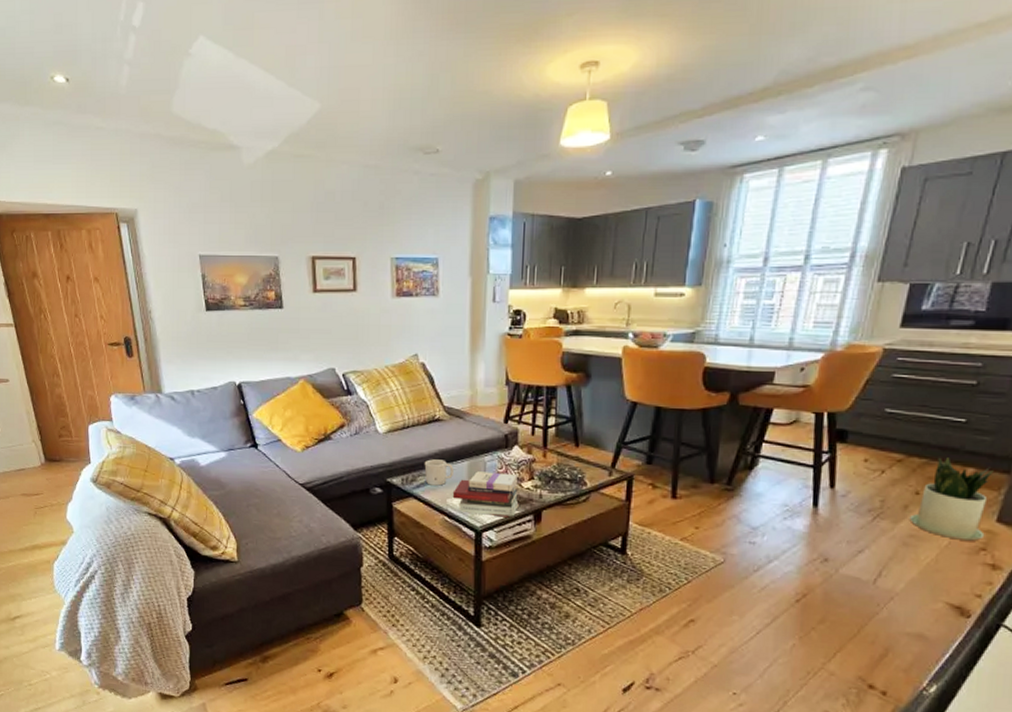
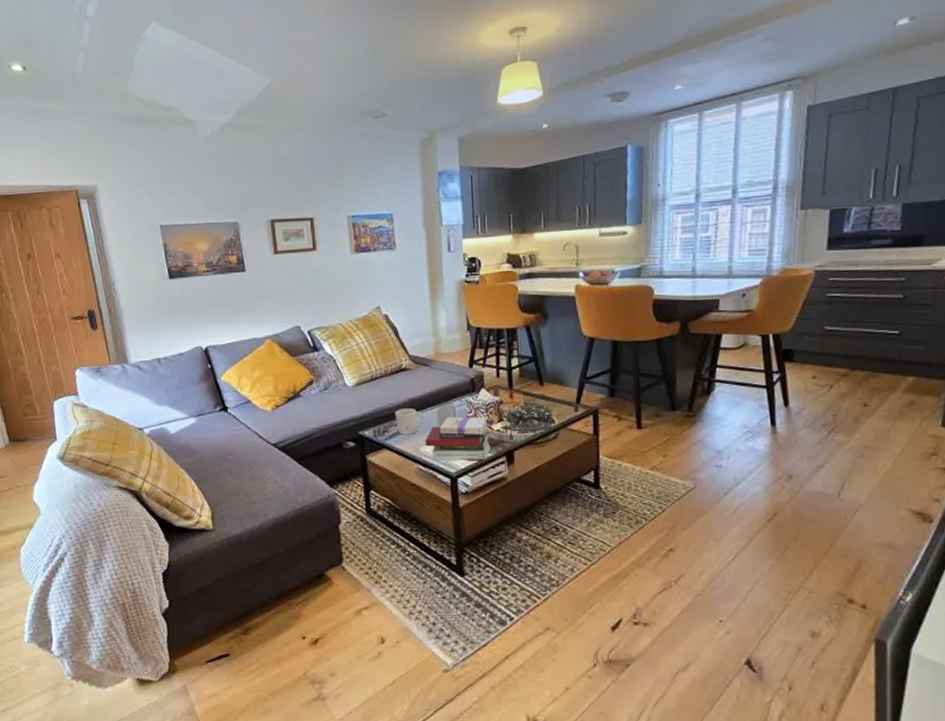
planter: present [909,457,994,541] -> none [862,368,933,447]

